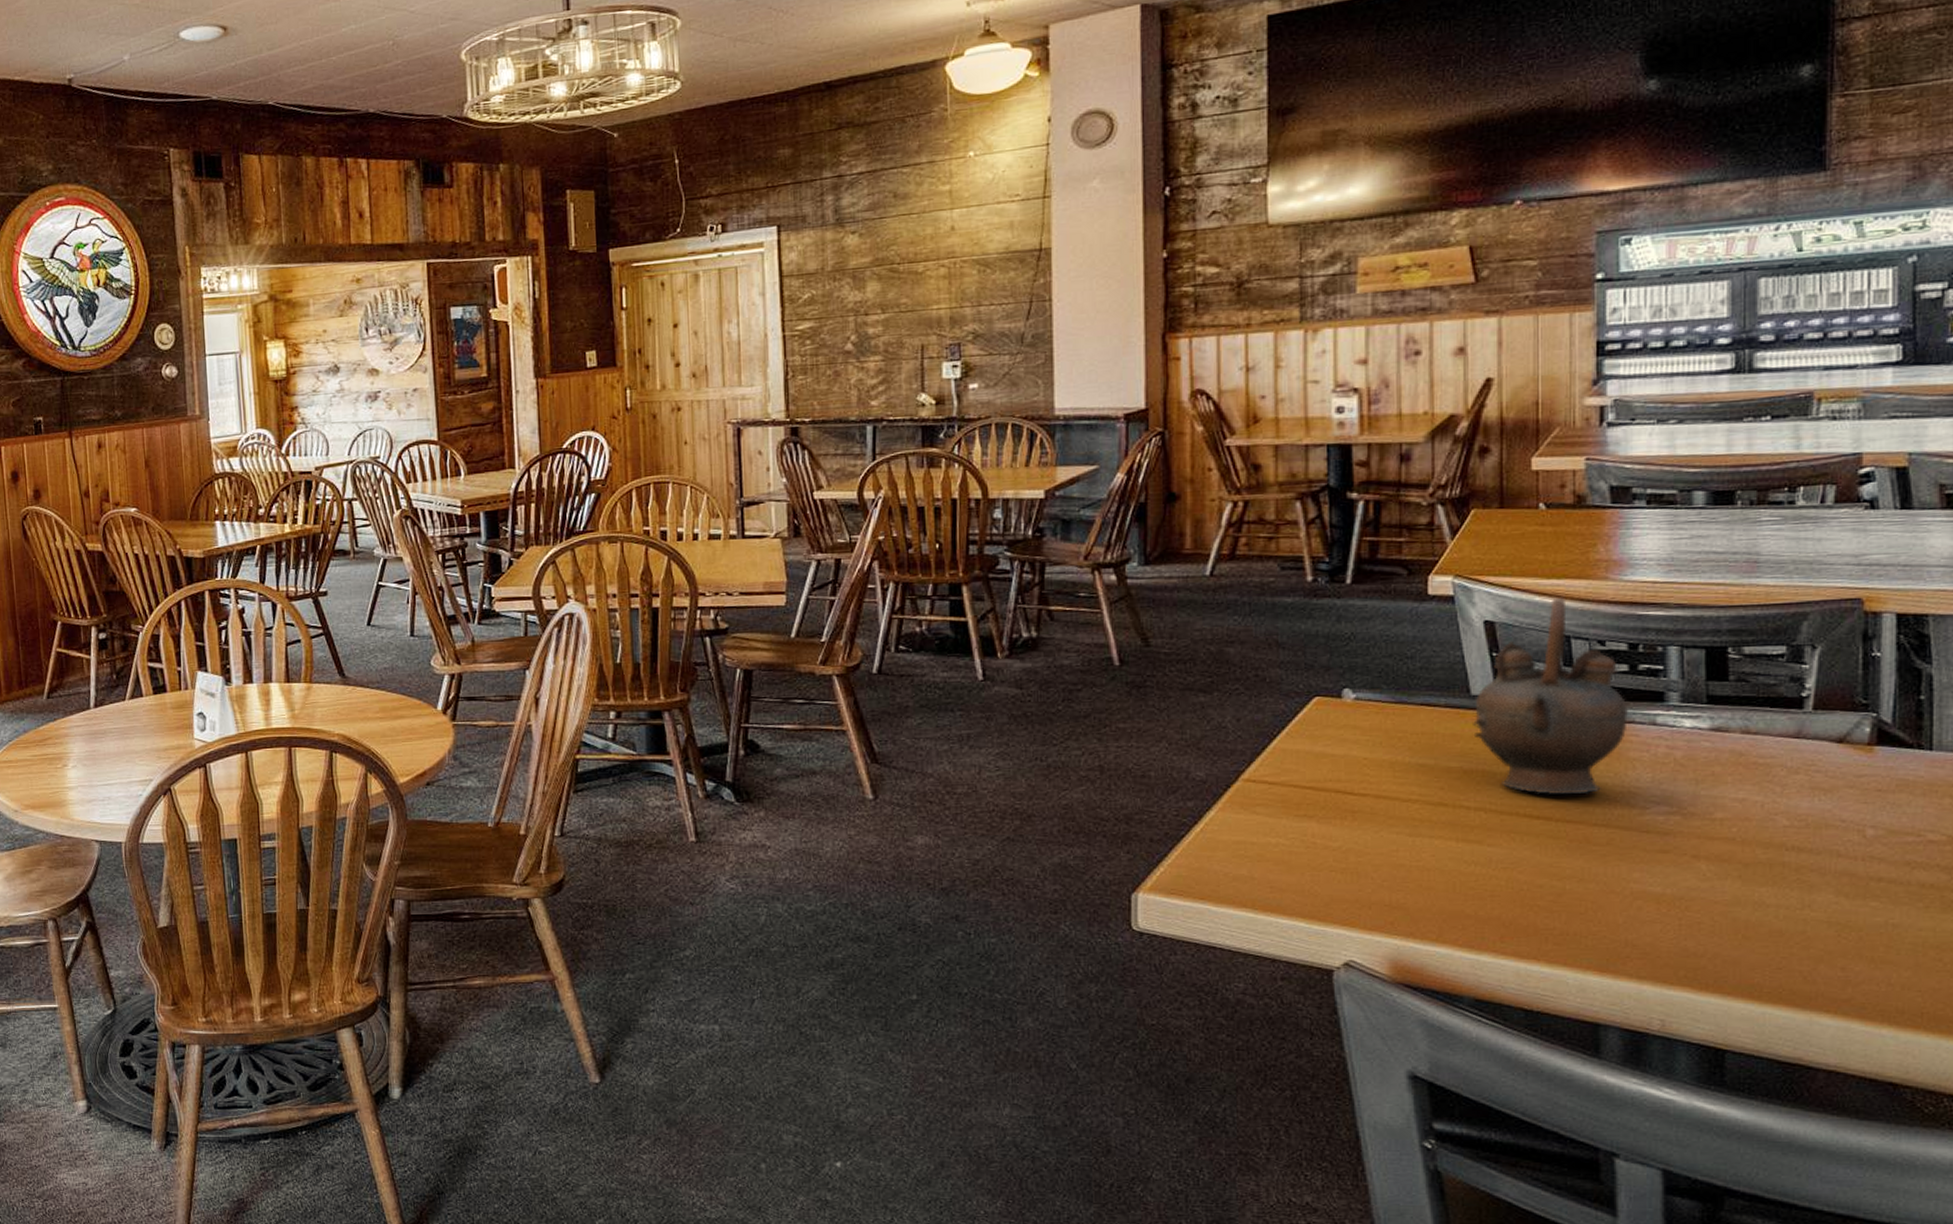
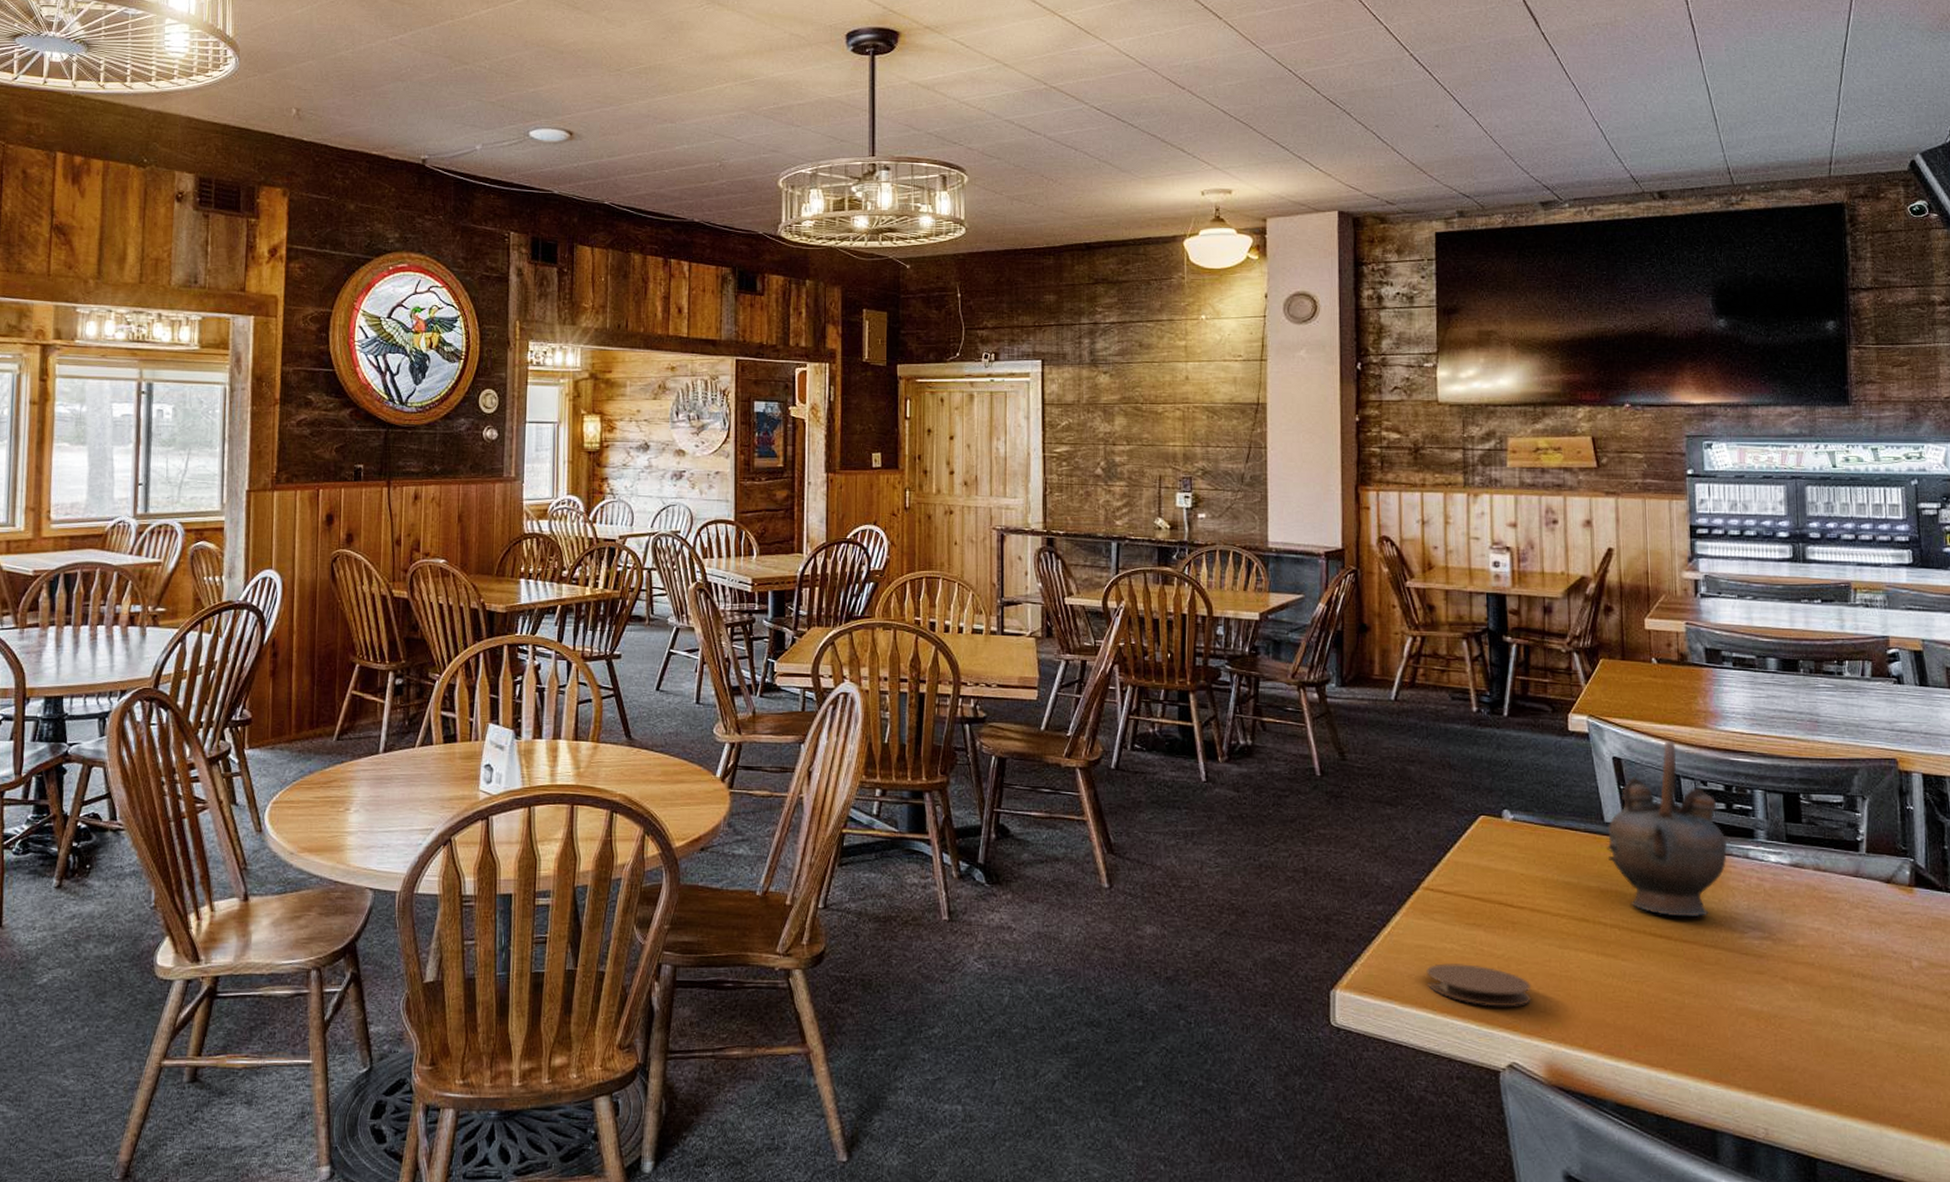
coaster: none [1246,859,1373,903] -> present [1426,963,1531,1007]

